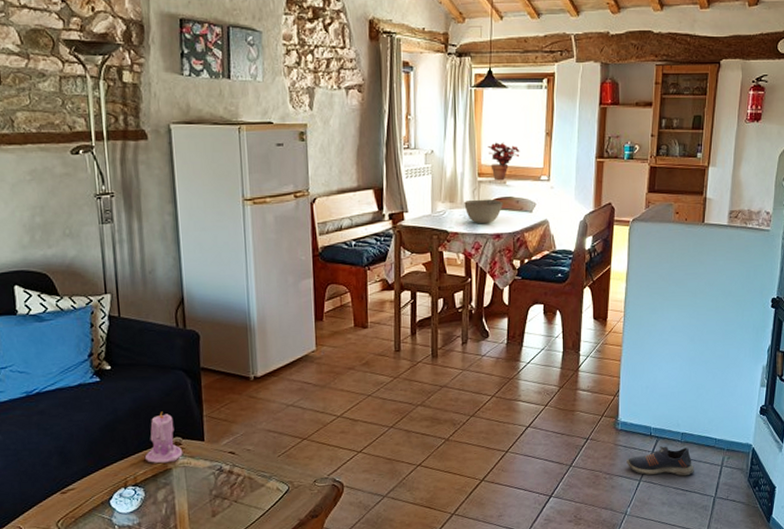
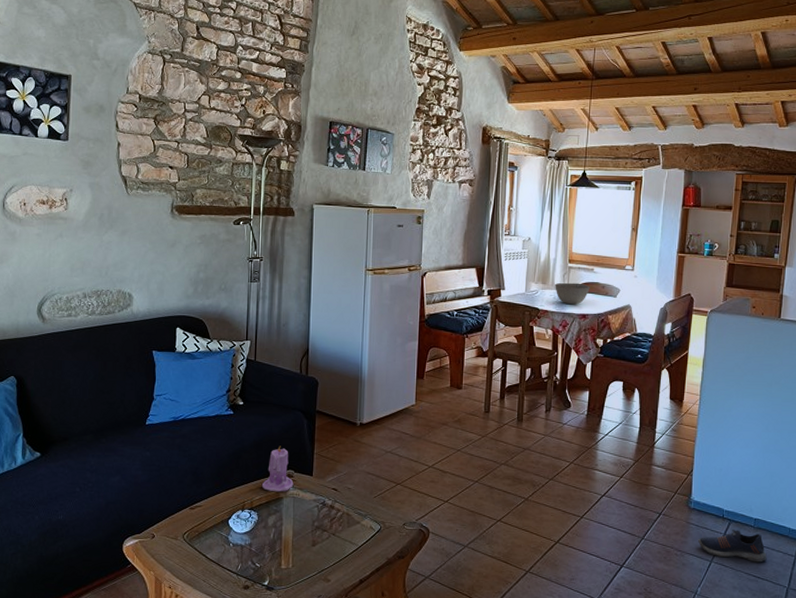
potted plant: present [487,142,520,181] -> none [578,234,608,268]

